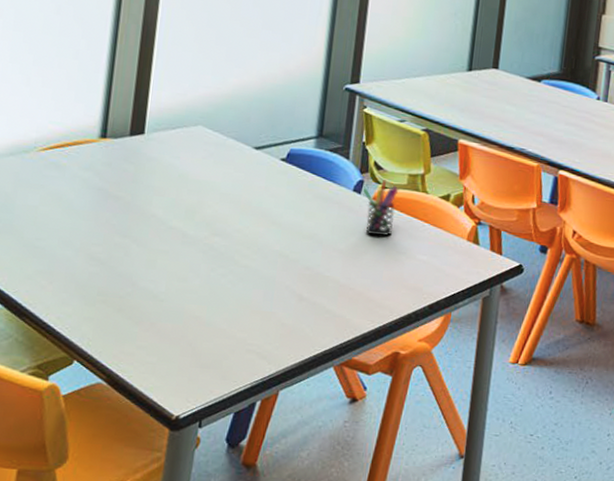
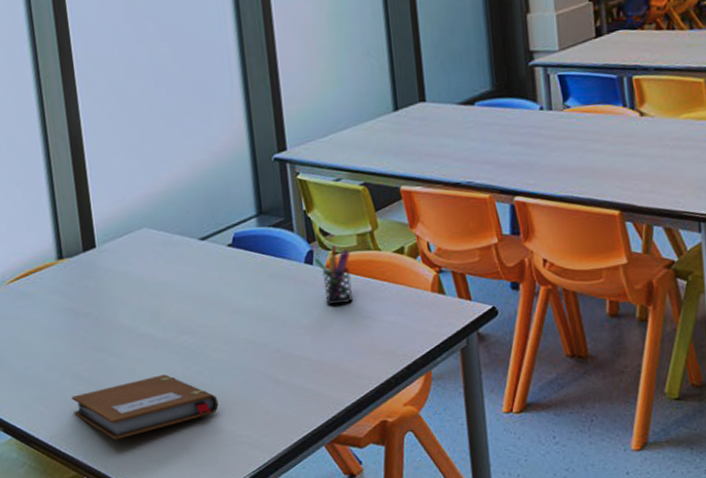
notebook: none [79,271,236,328] -> present [72,374,219,440]

